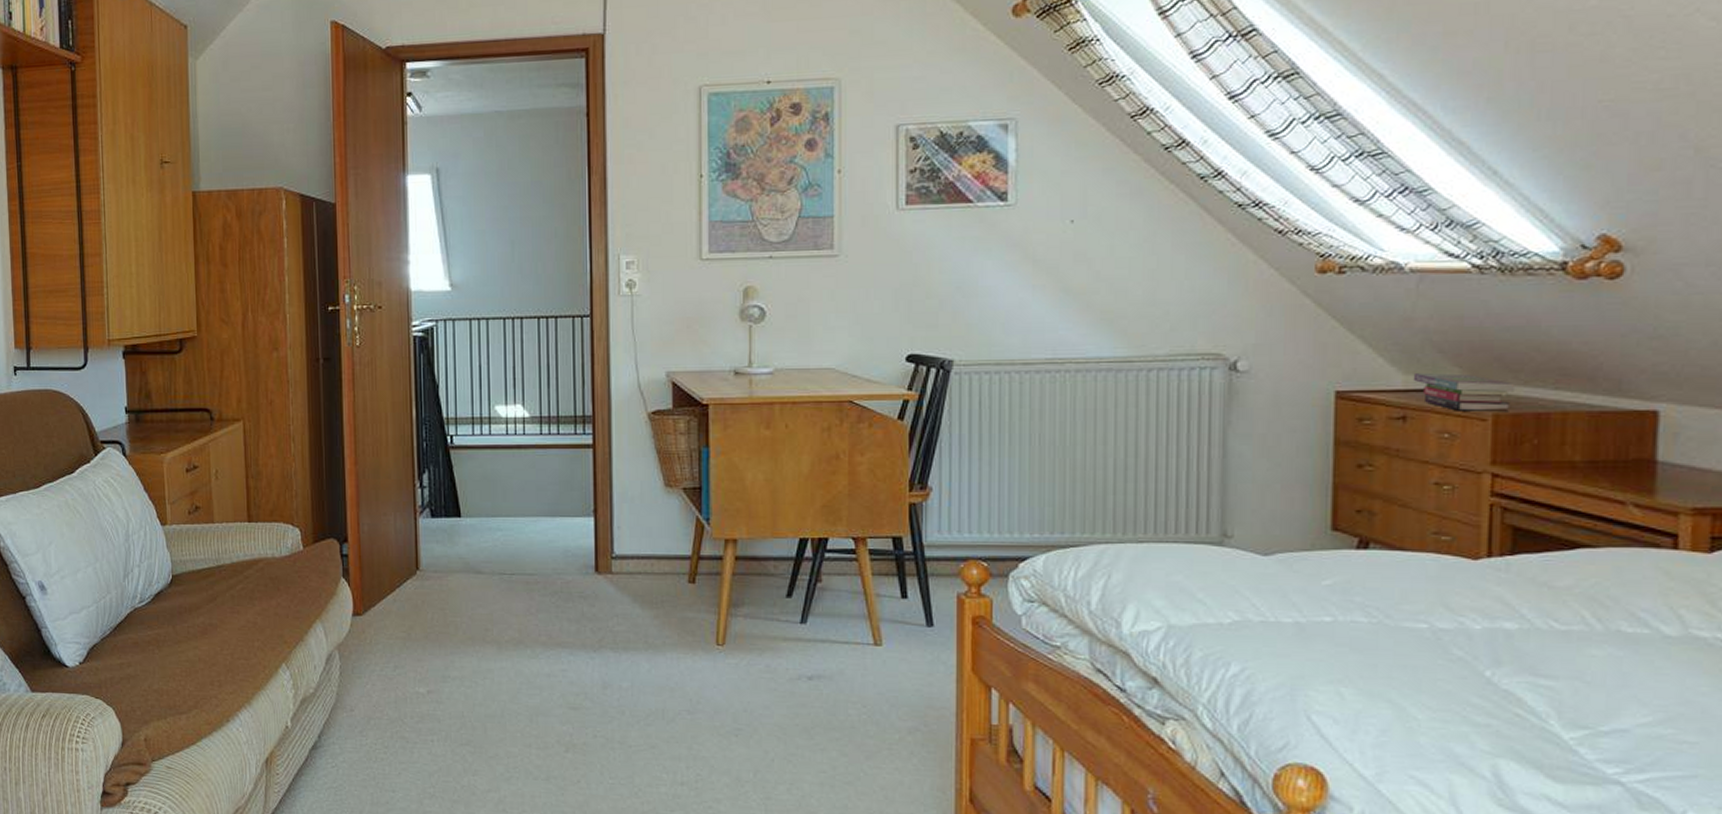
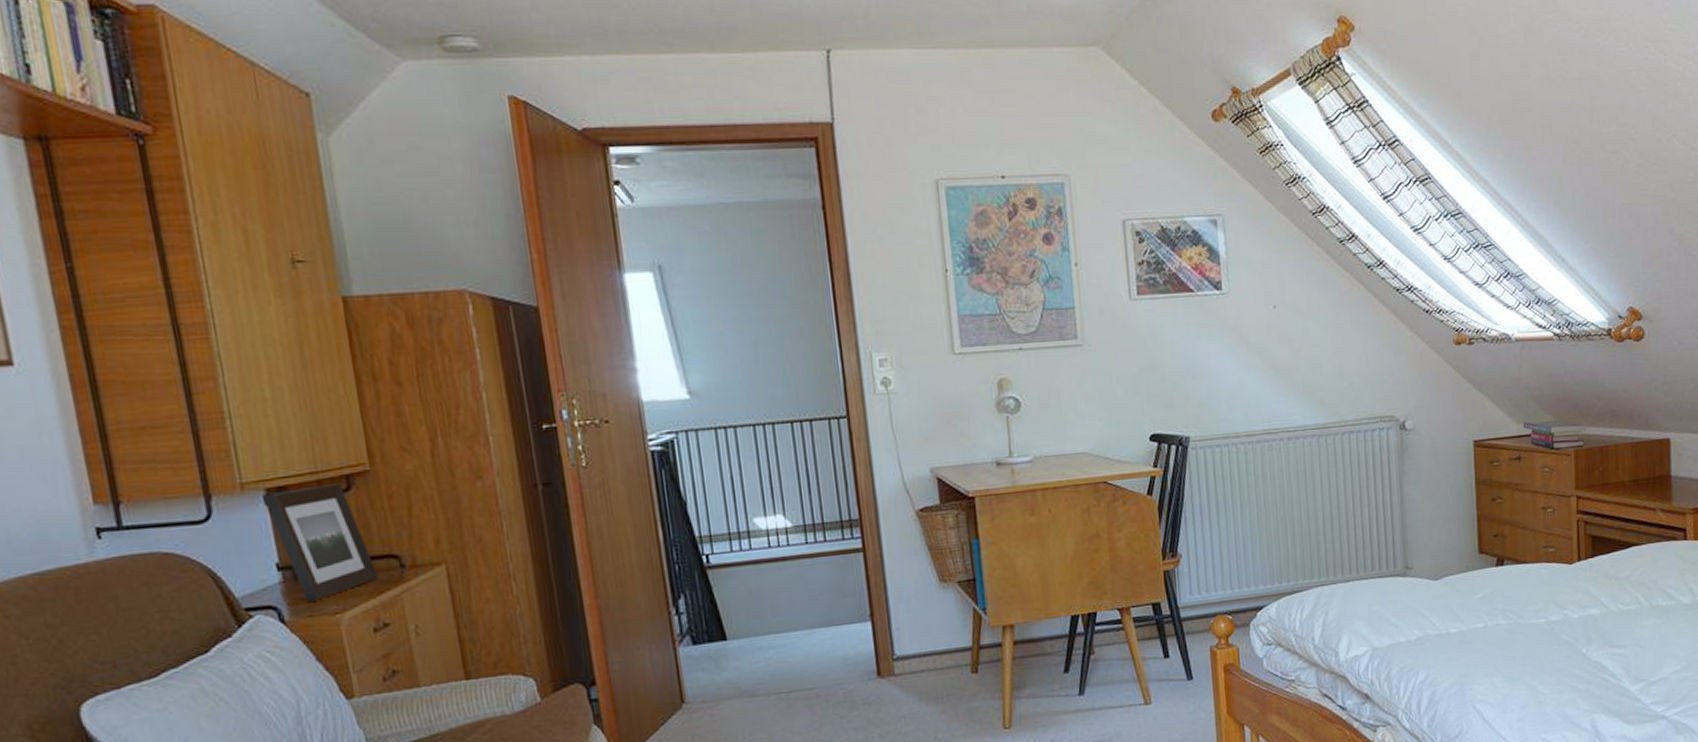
picture frame: none [122,345,194,442] -> present [263,483,378,603]

